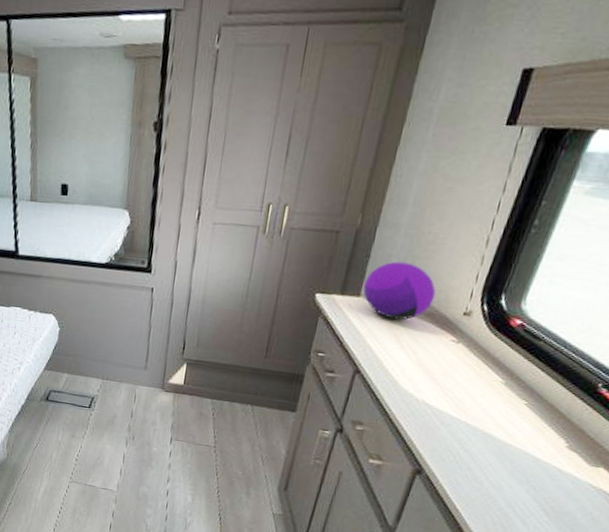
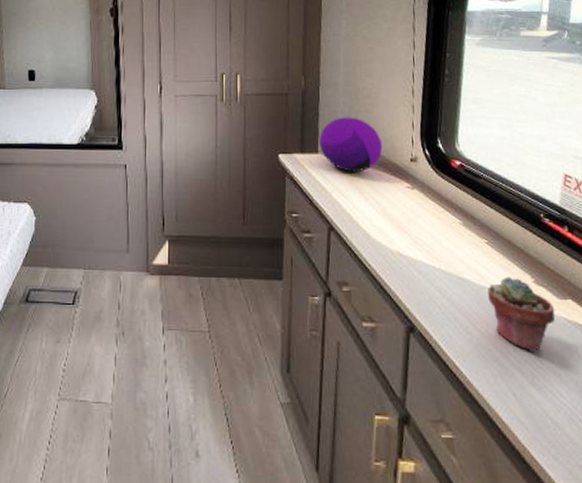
potted succulent: none [509,438,582,509] -> present [488,276,555,353]

